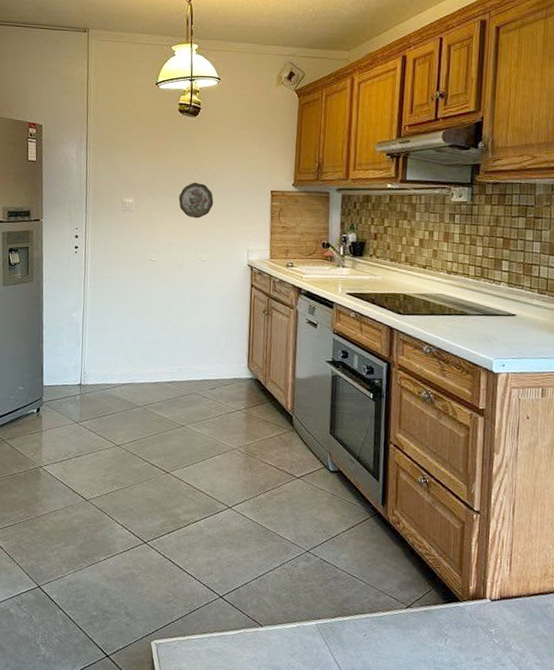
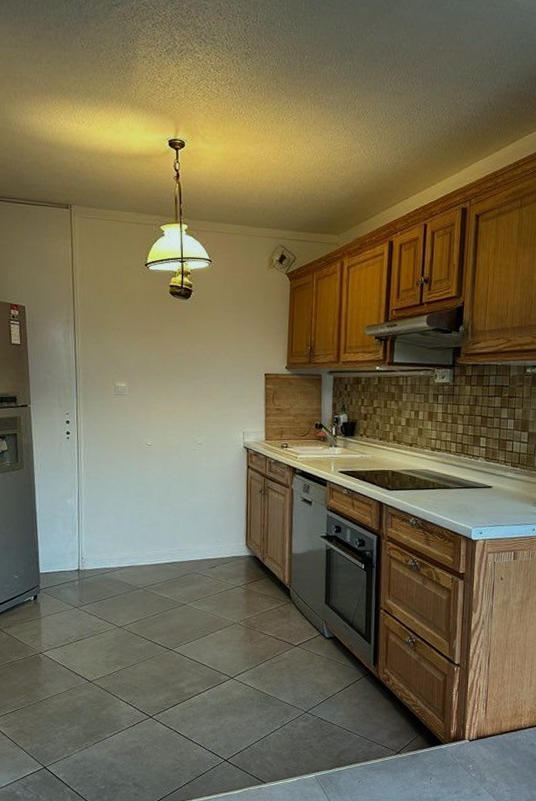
decorative plate: present [178,182,214,219] -> none [173,365,208,402]

